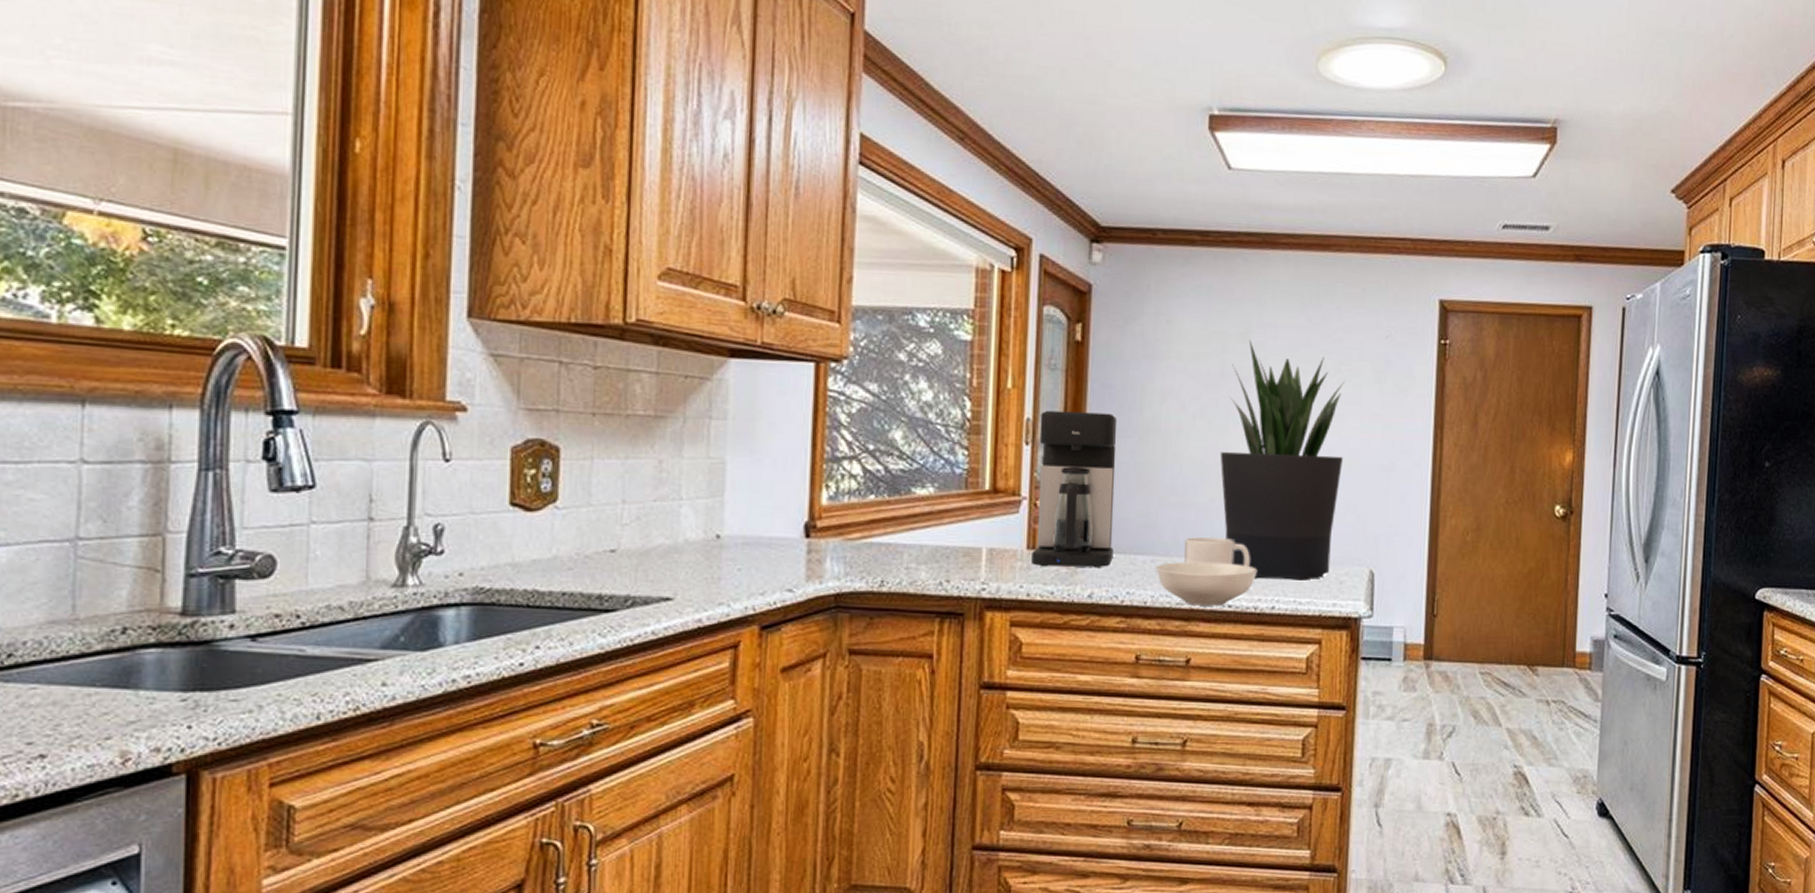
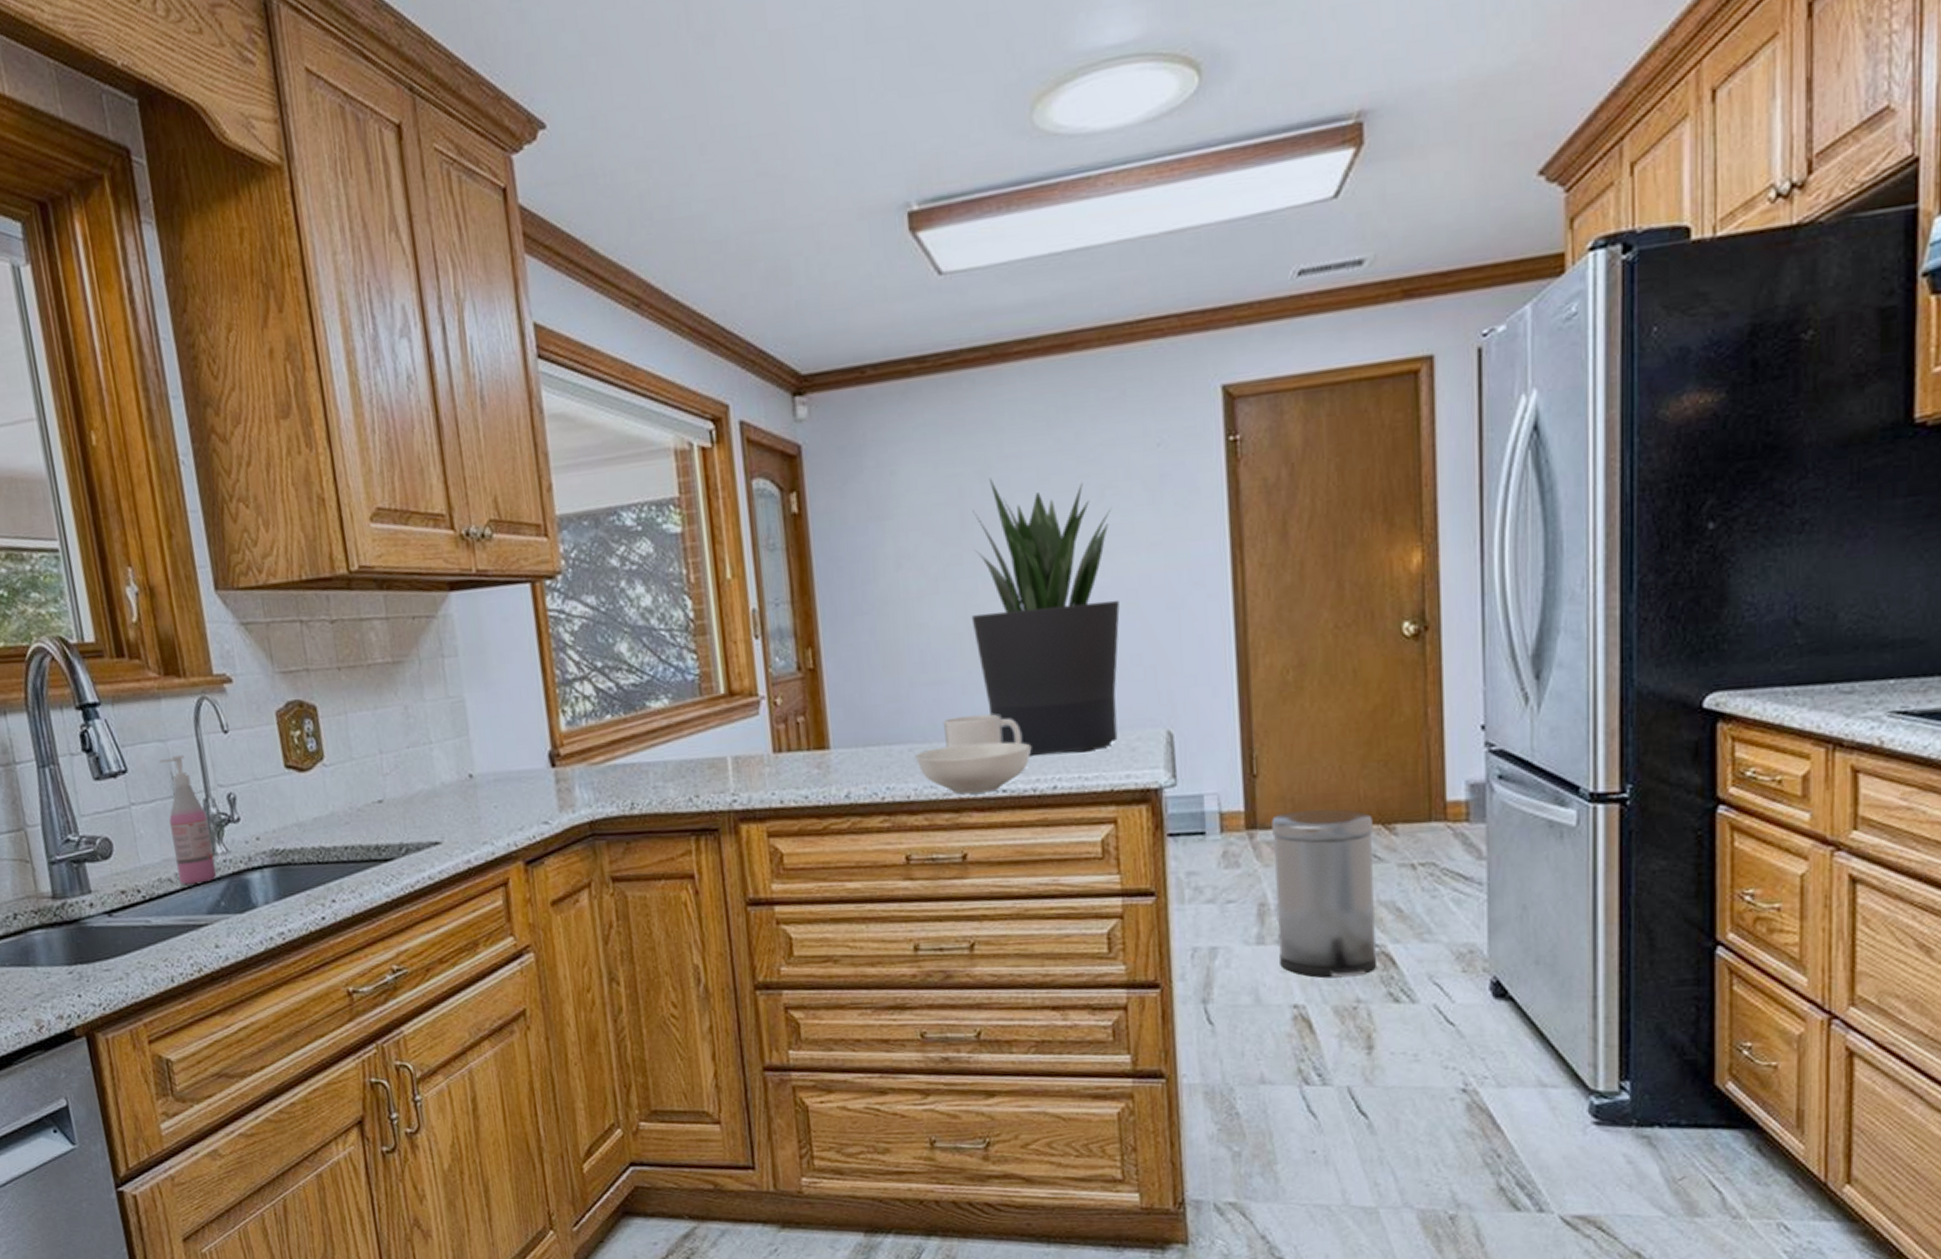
soap dispenser: none [352,477,404,615] -> present [159,755,217,885]
coffee maker: present [1031,410,1118,569] -> none [766,590,867,771]
pedal bin: none [1440,648,1521,792] -> present [1272,809,1376,978]

